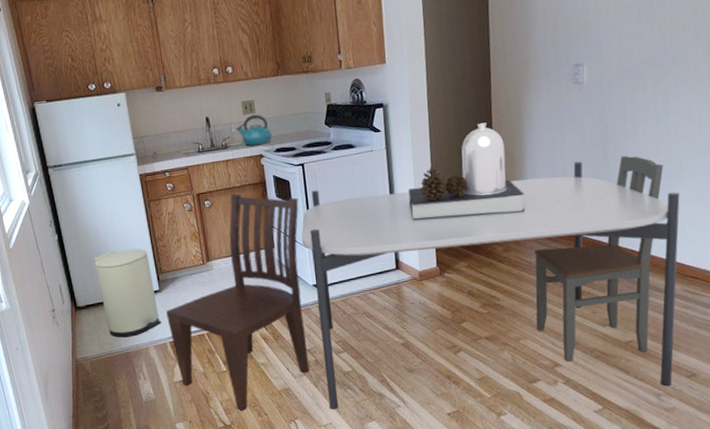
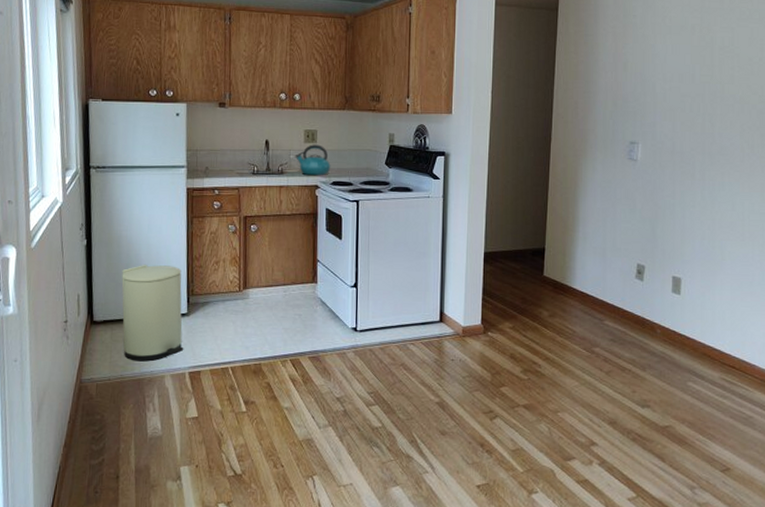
dining chair: present [166,193,310,411] -> none [190,220,348,460]
dining table: present [301,123,680,409] -> none [346,185,722,478]
dining chair: present [535,155,664,362] -> none [575,235,708,442]

